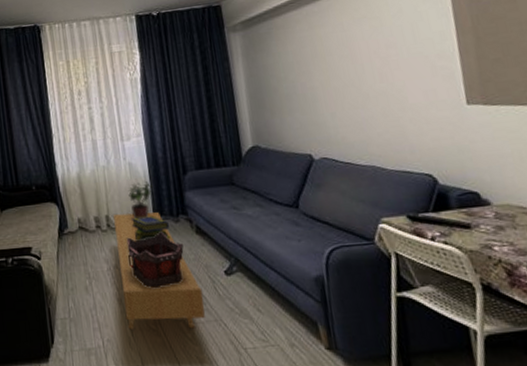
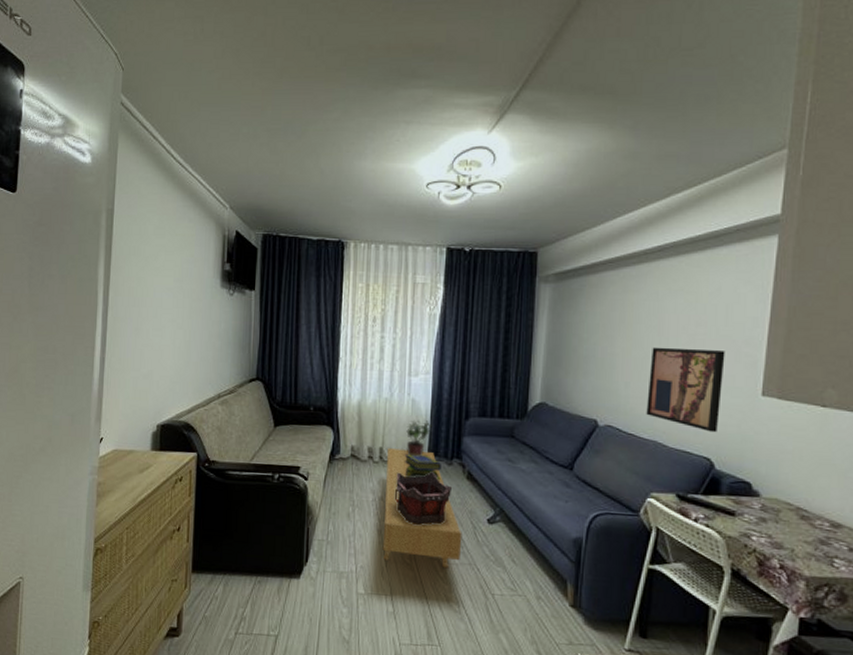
wall art: none [349,67,432,149] -> present [646,347,725,433]

